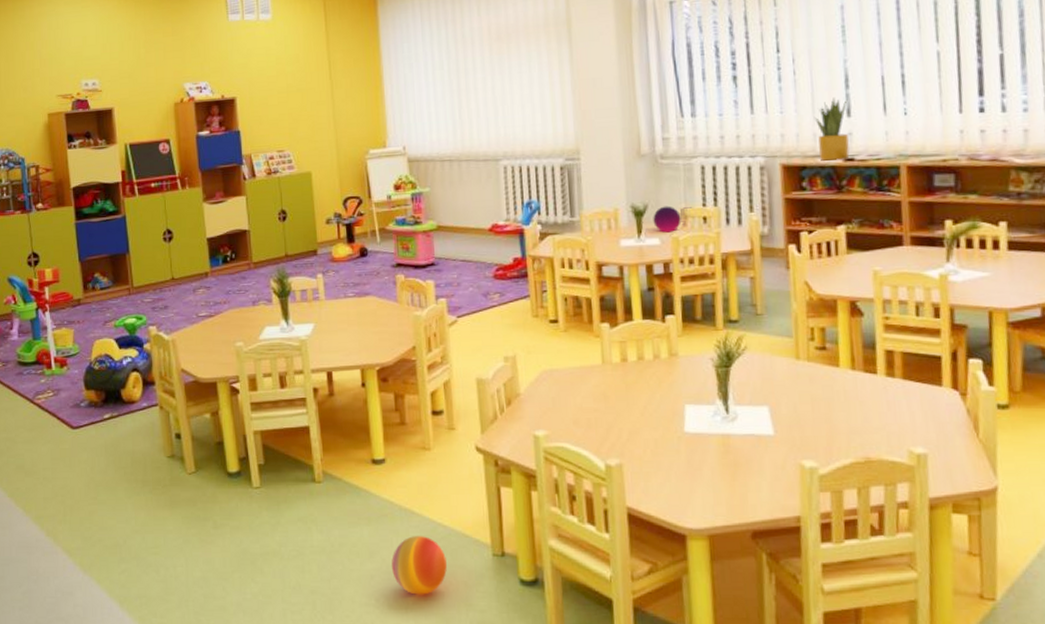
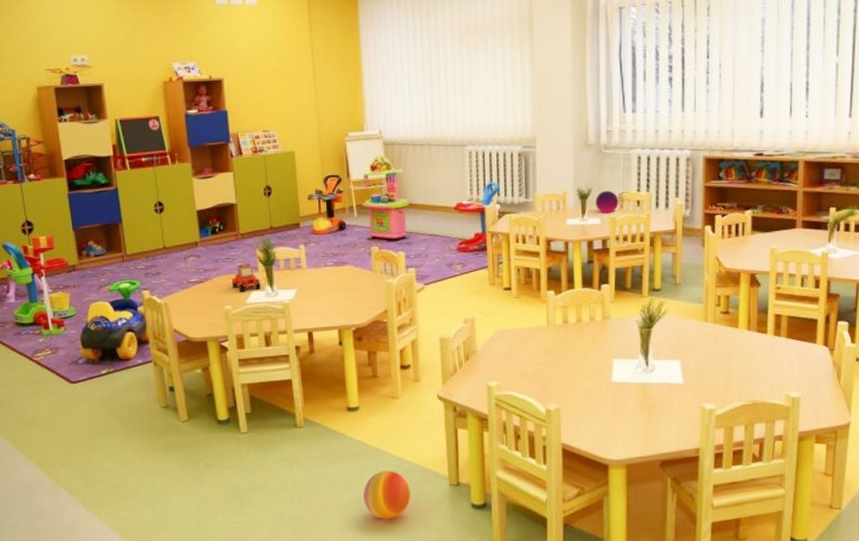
toy truck: none [243,294,275,327] -> present [231,263,261,292]
planter: present [814,97,850,162] -> none [733,100,762,156]

